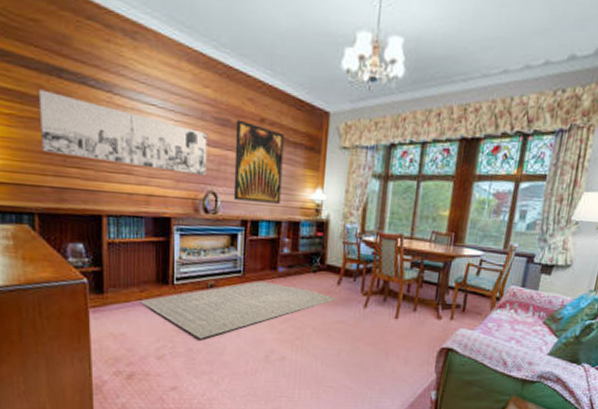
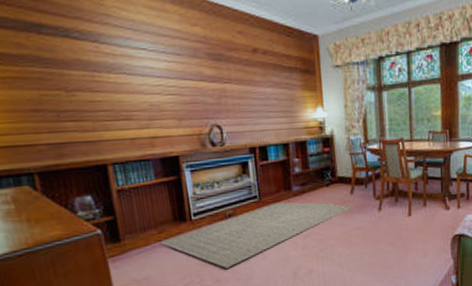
wall art: present [38,89,207,177] -> none [18,47,208,112]
wall art: present [233,119,284,204] -> none [229,53,285,130]

